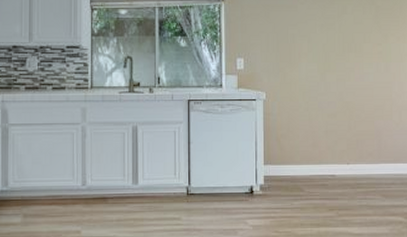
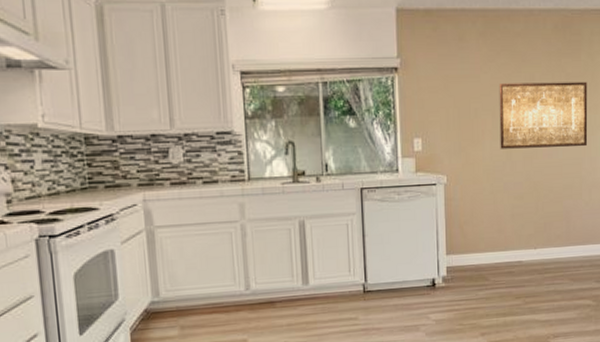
wall art: none [314,13,397,72] -> present [499,81,588,149]

